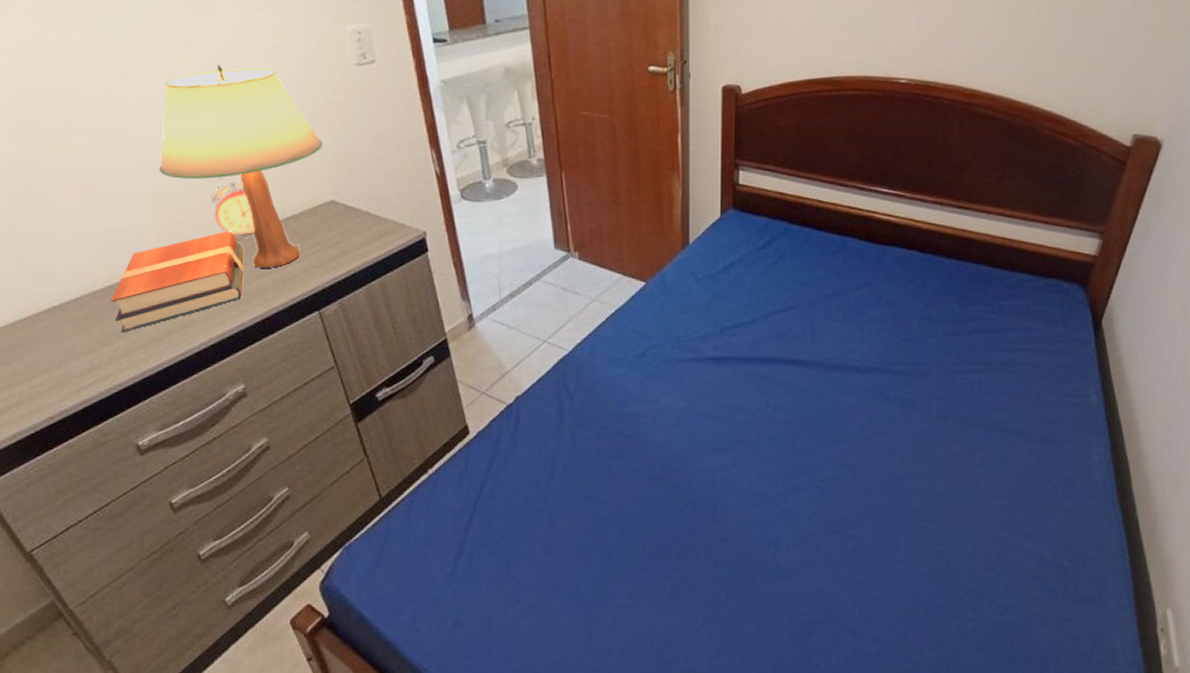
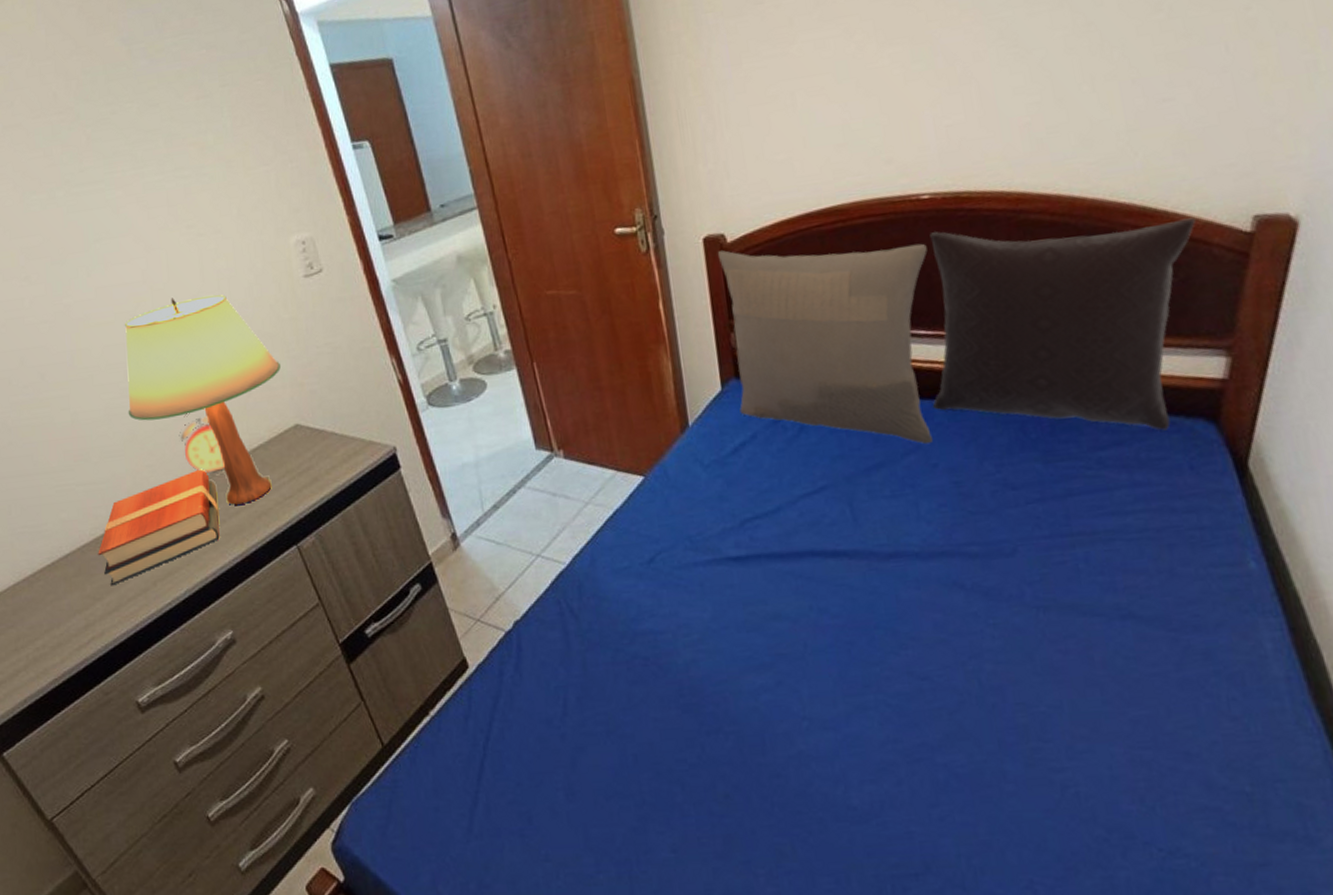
pillow: none [732,100,898,281] -> present [717,243,933,445]
pillow: none [884,111,1093,290] -> present [930,218,1196,431]

